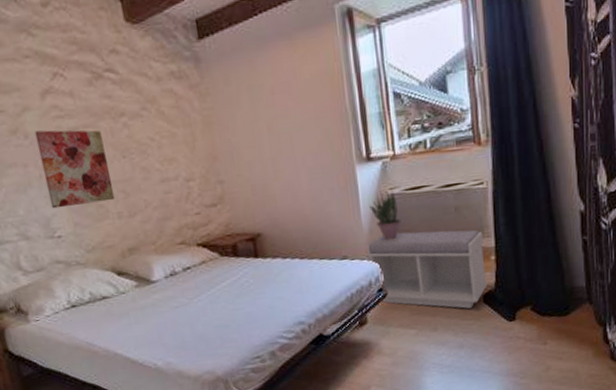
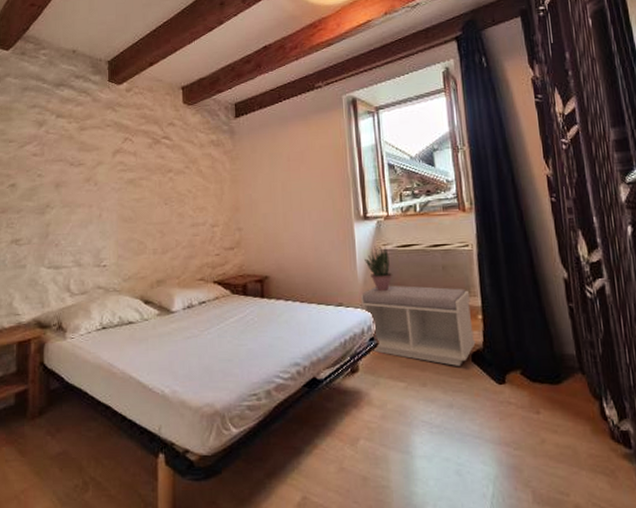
wall art: present [34,130,115,209] -> none [102,180,154,242]

